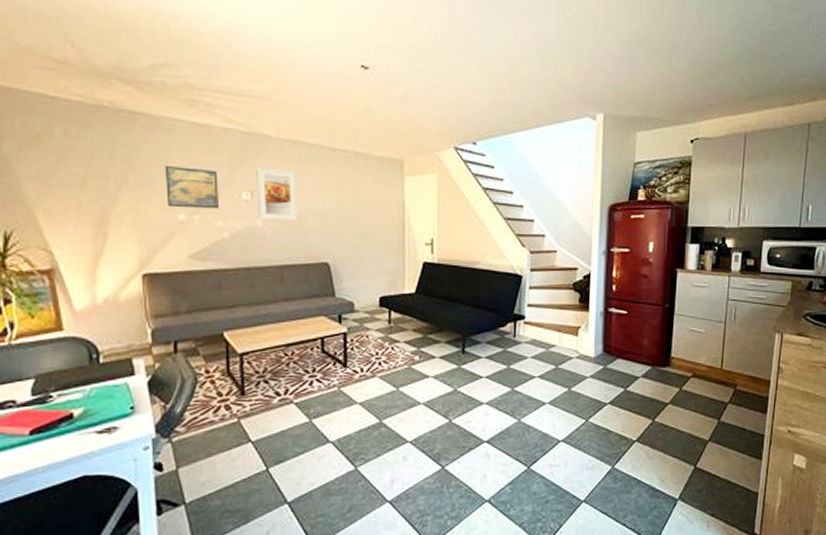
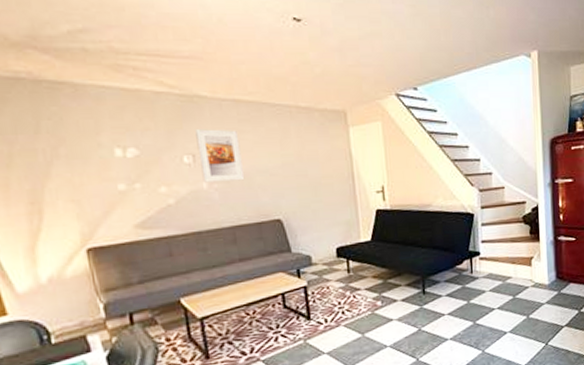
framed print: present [164,166,218,209] -> none [96,135,160,178]

